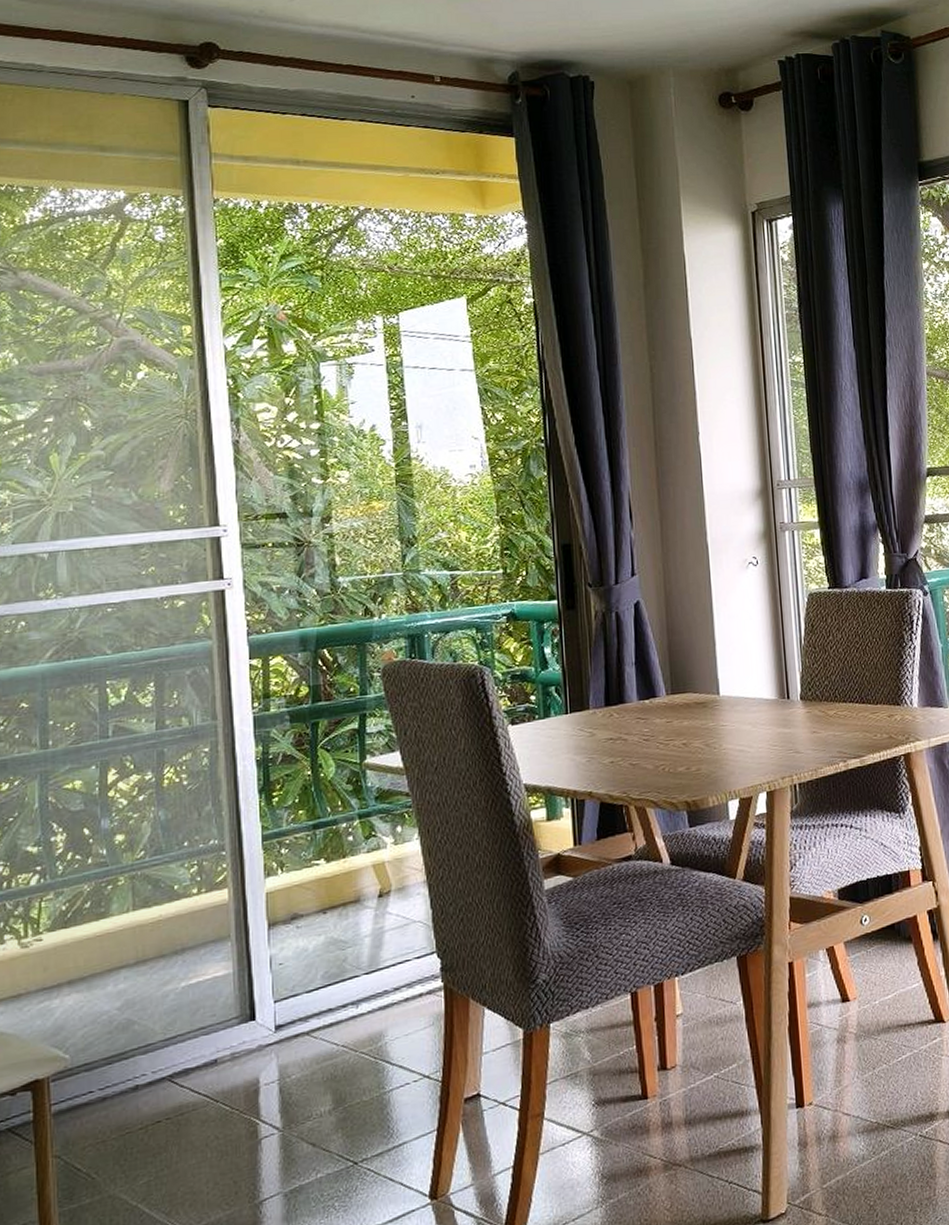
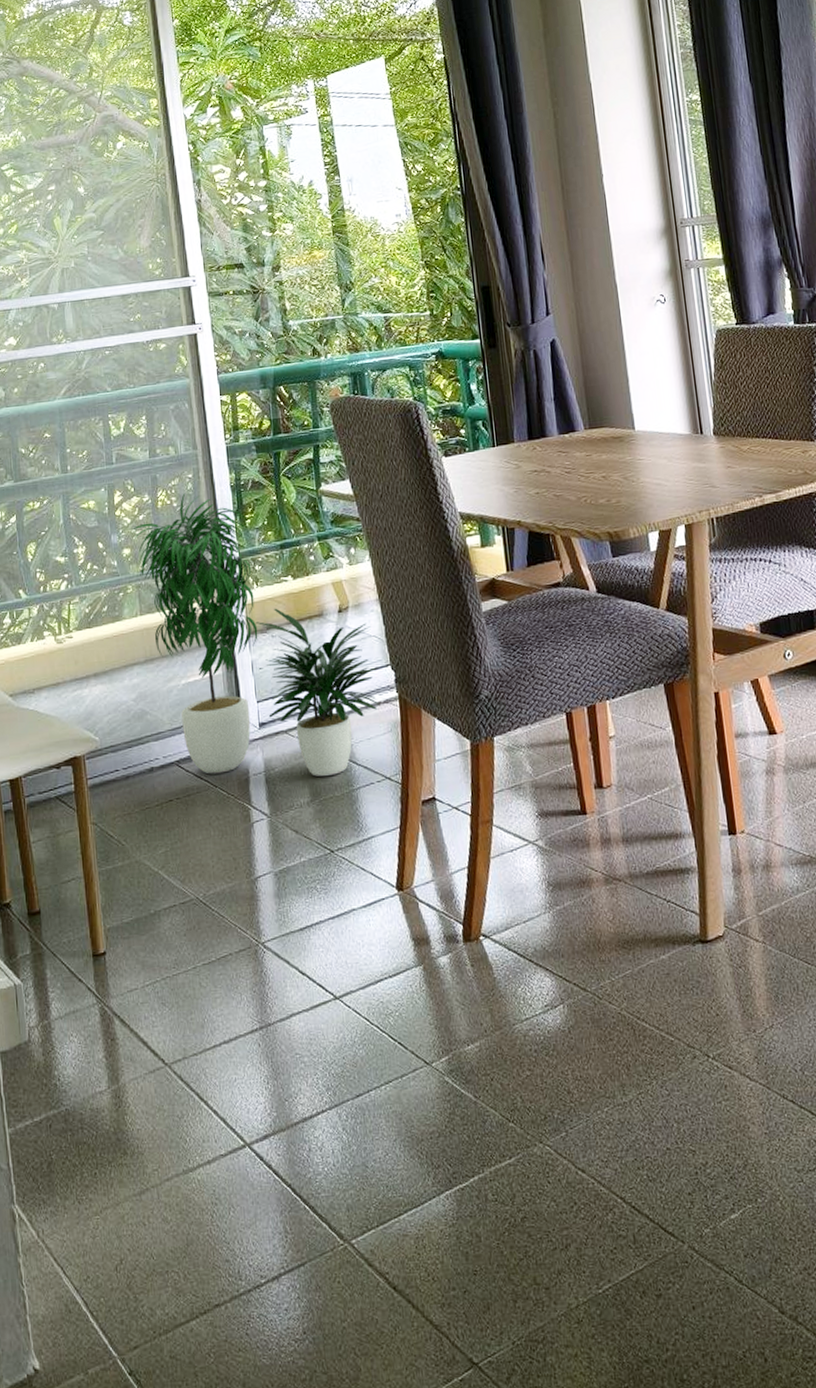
potted plant: none [129,769,424,1088] -> present [133,493,380,777]

